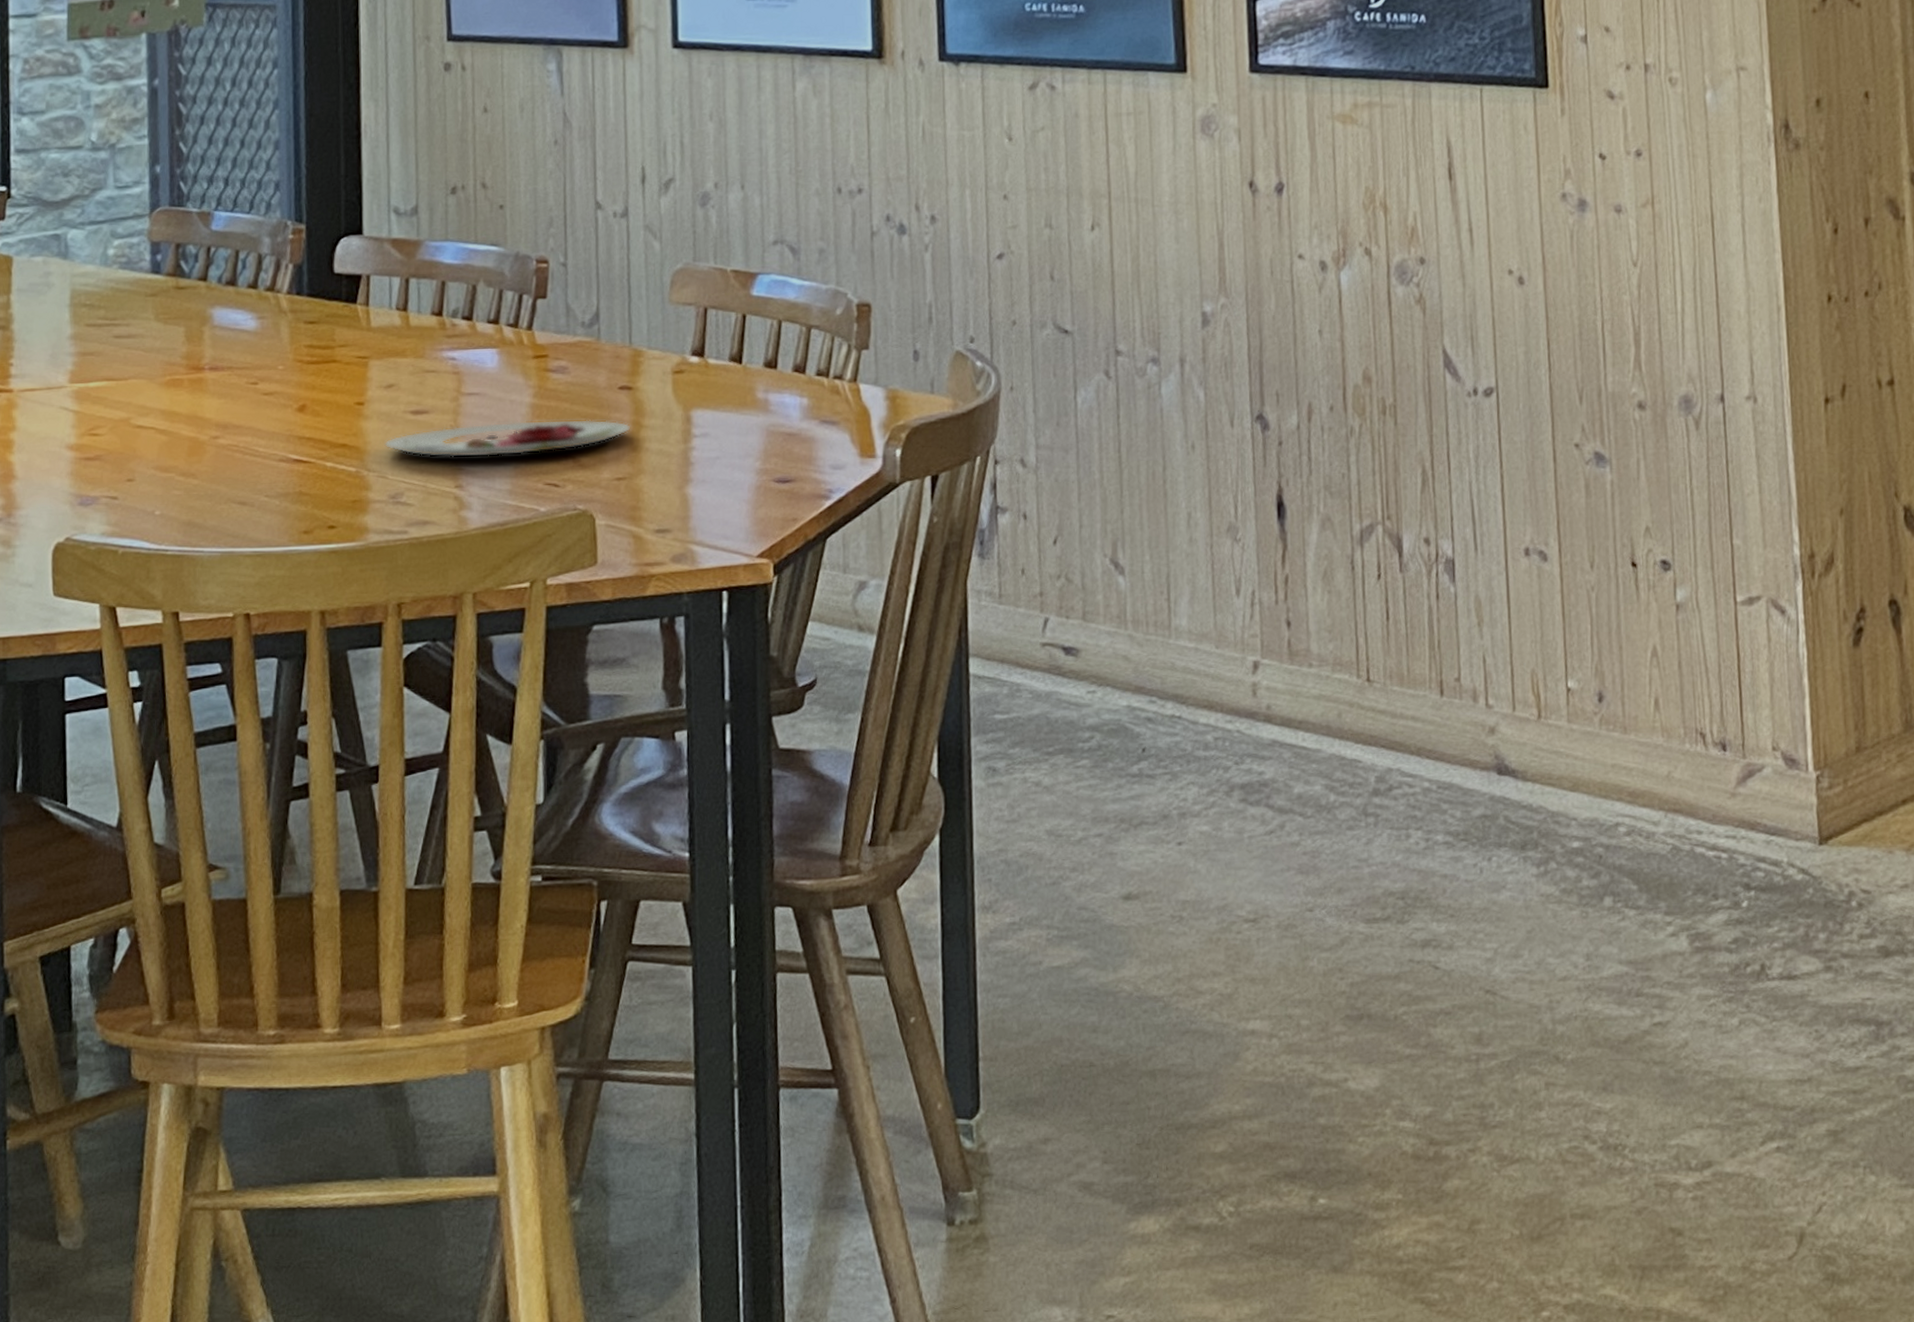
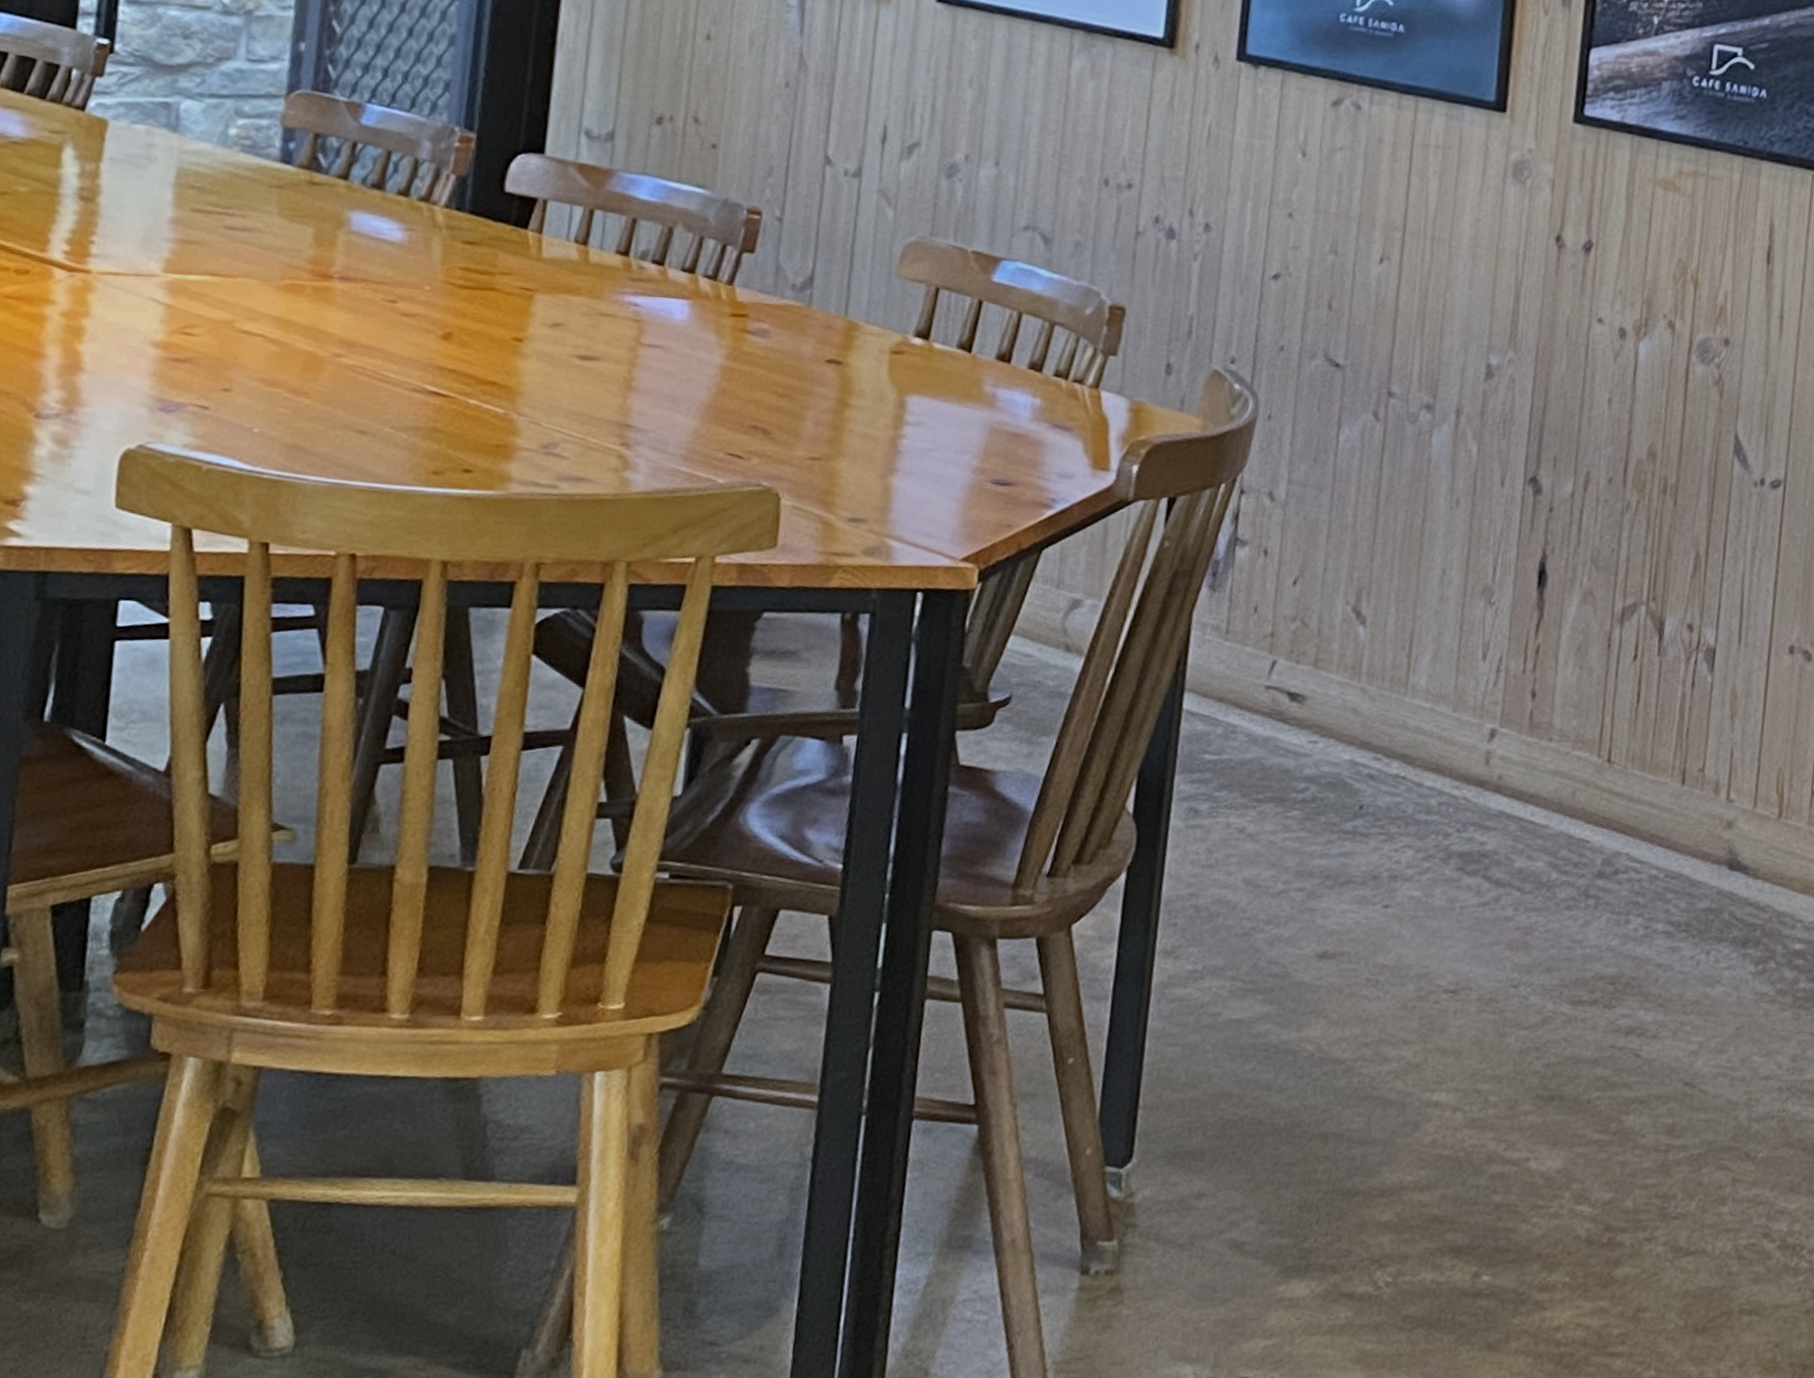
plate: present [384,419,631,458] -> none [542,378,835,421]

